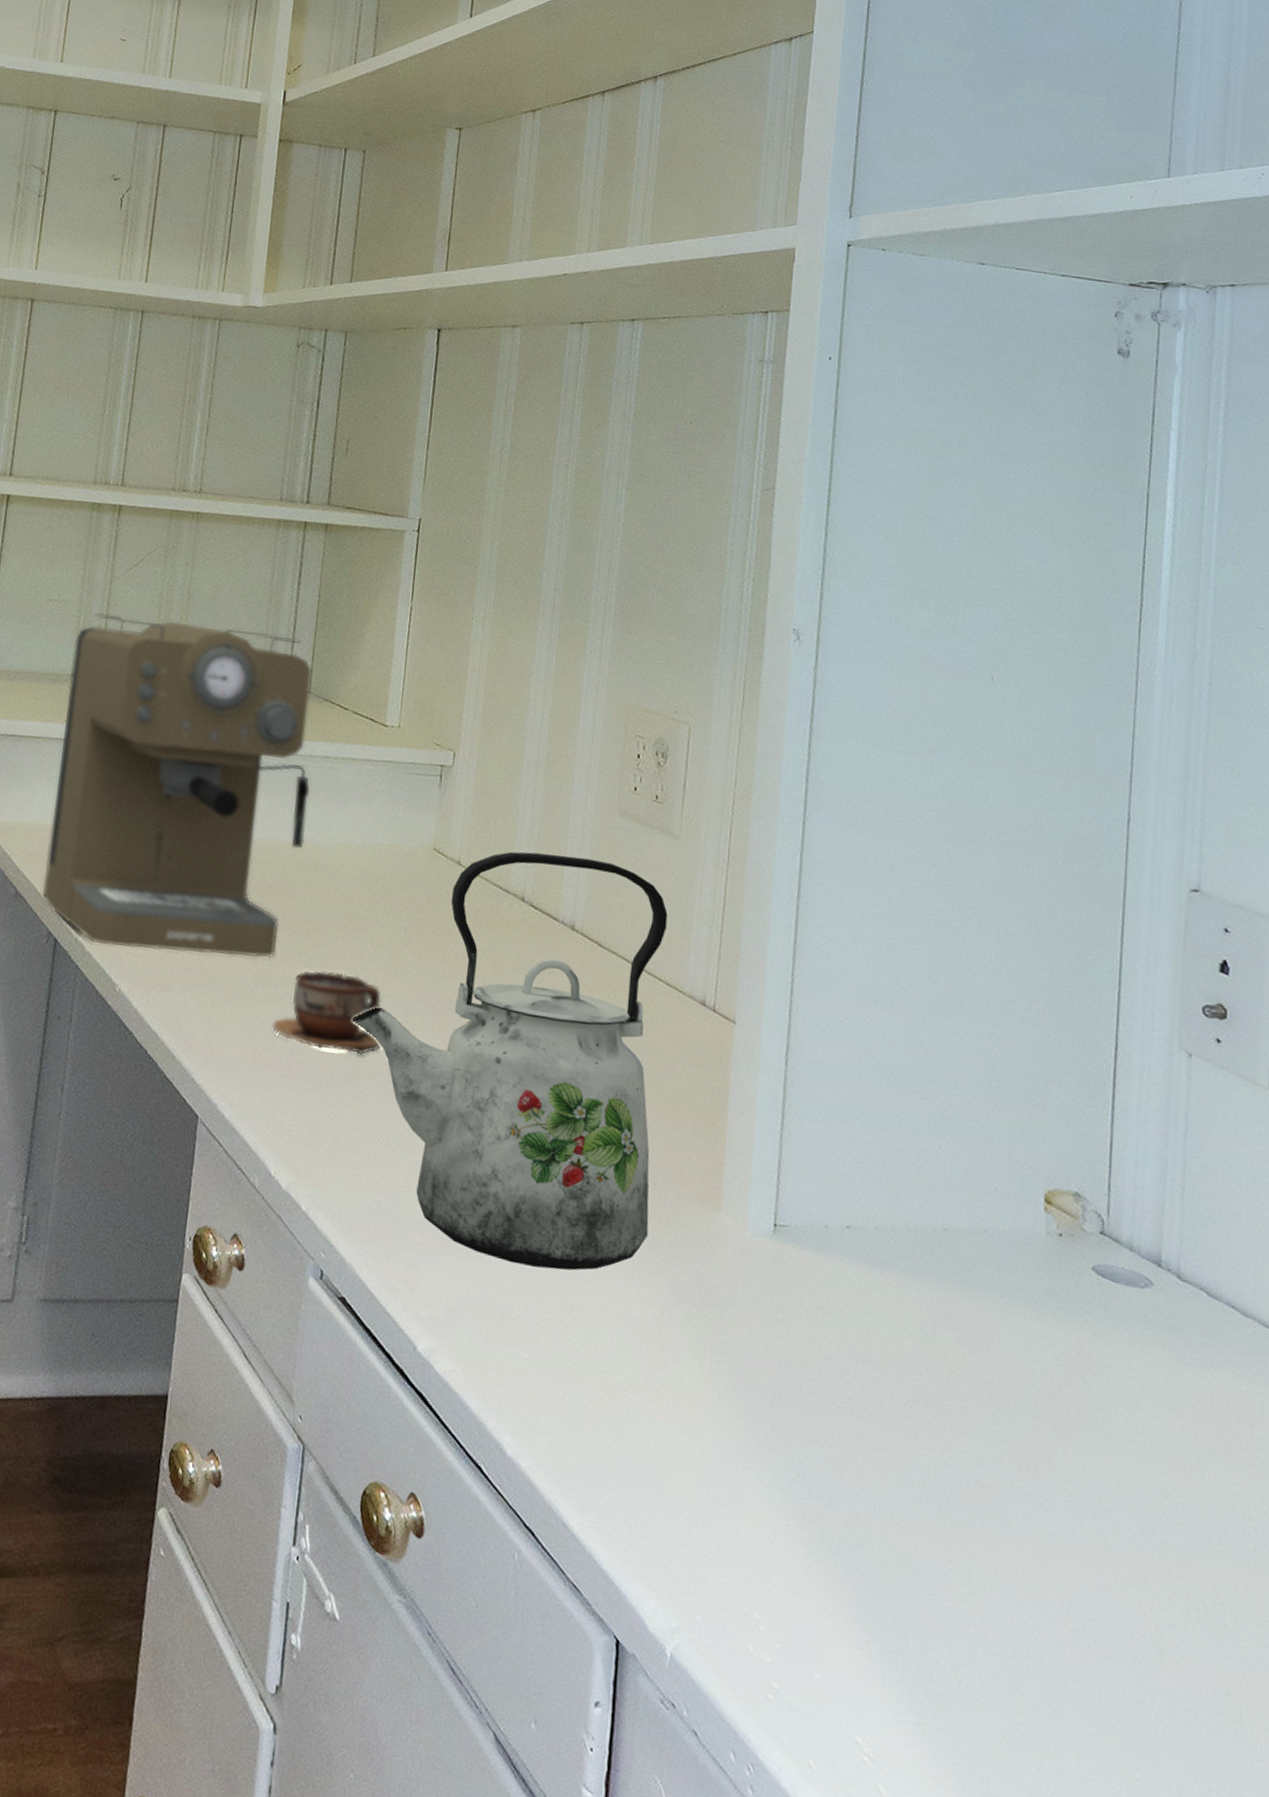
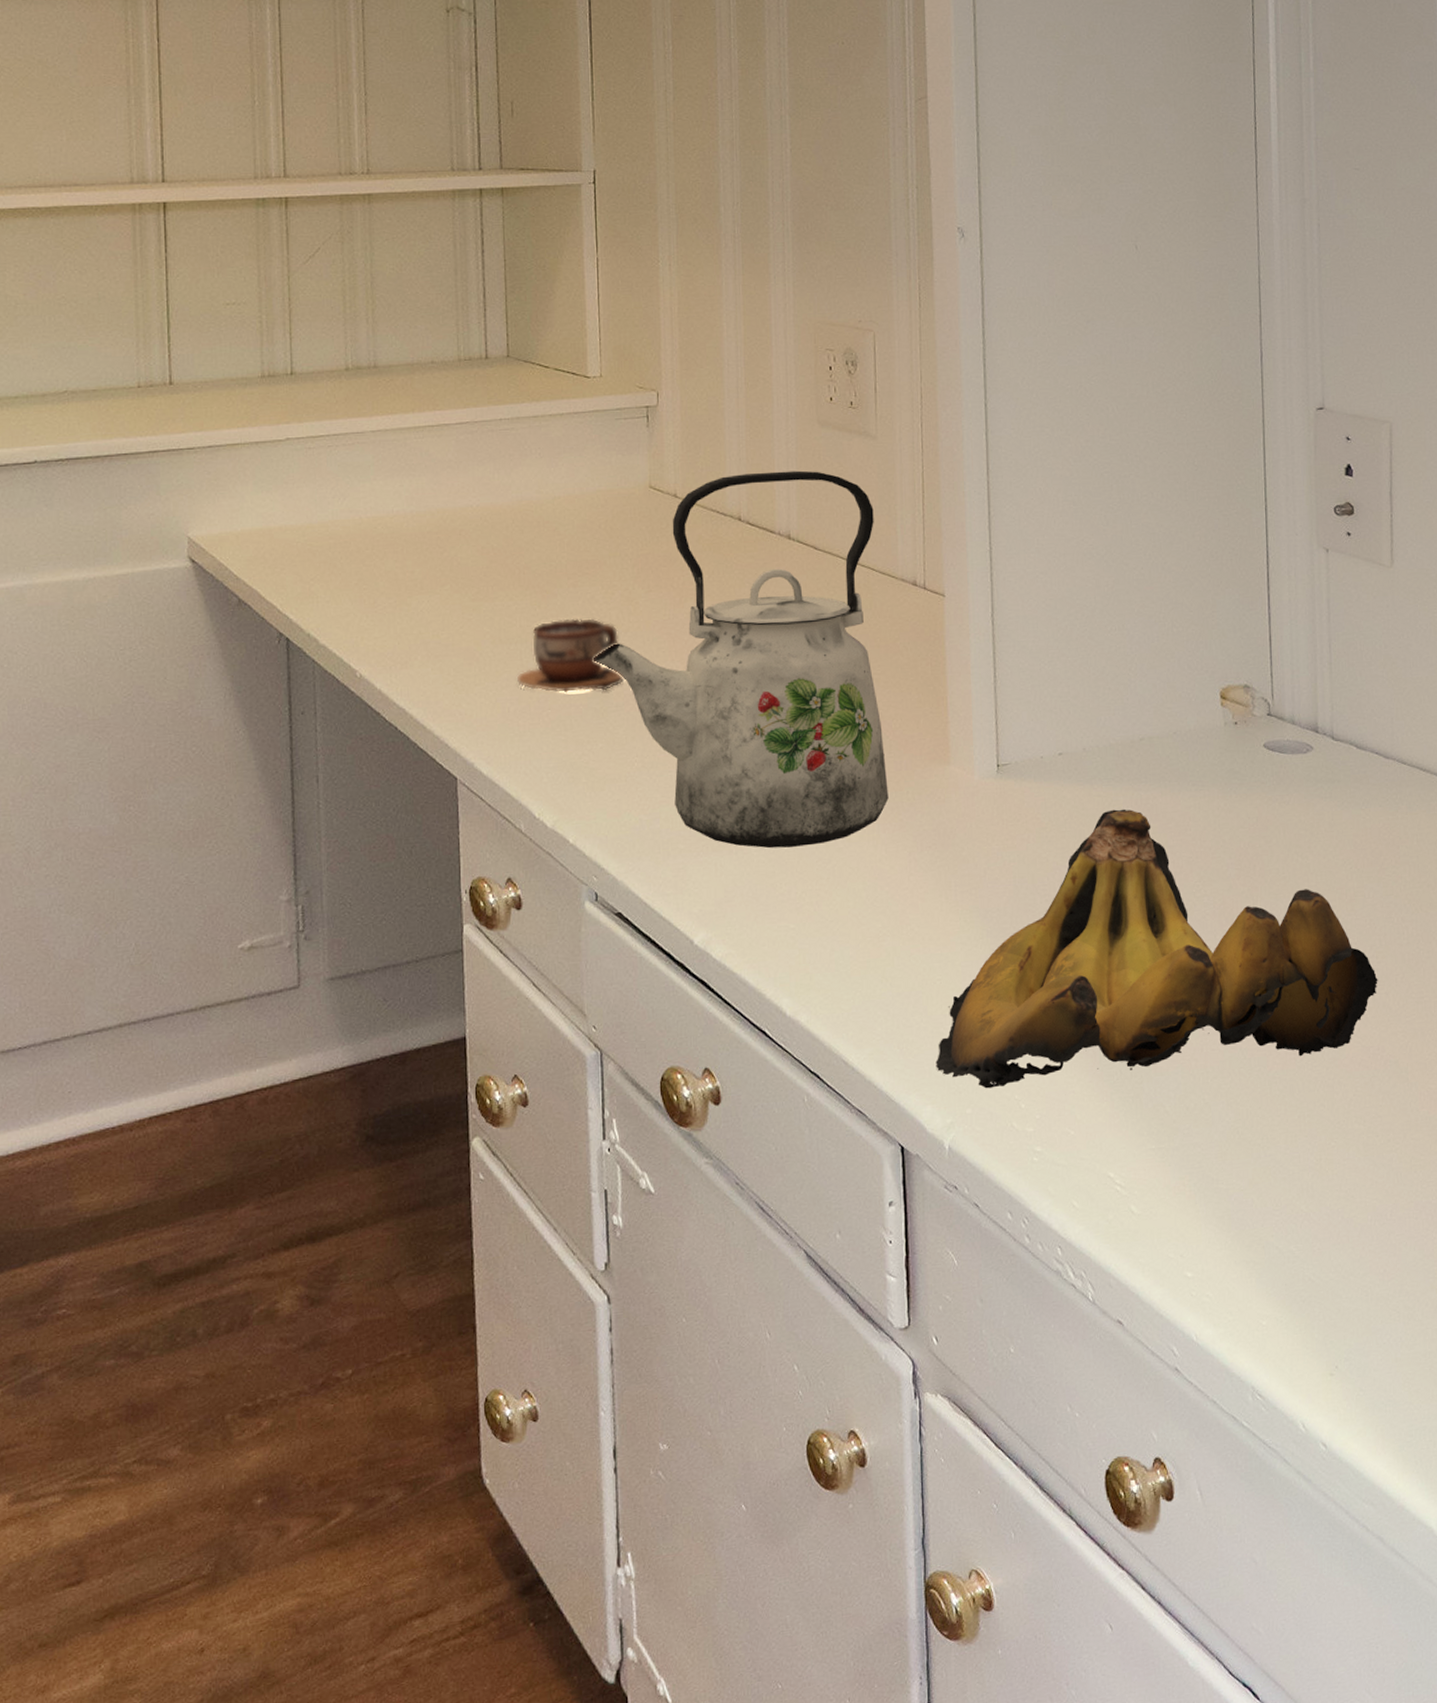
coffee maker: present [42,613,312,959] -> none [261,305,524,635]
banana bunch: none [666,1304,1213,1658] -> present [936,809,1378,1089]

